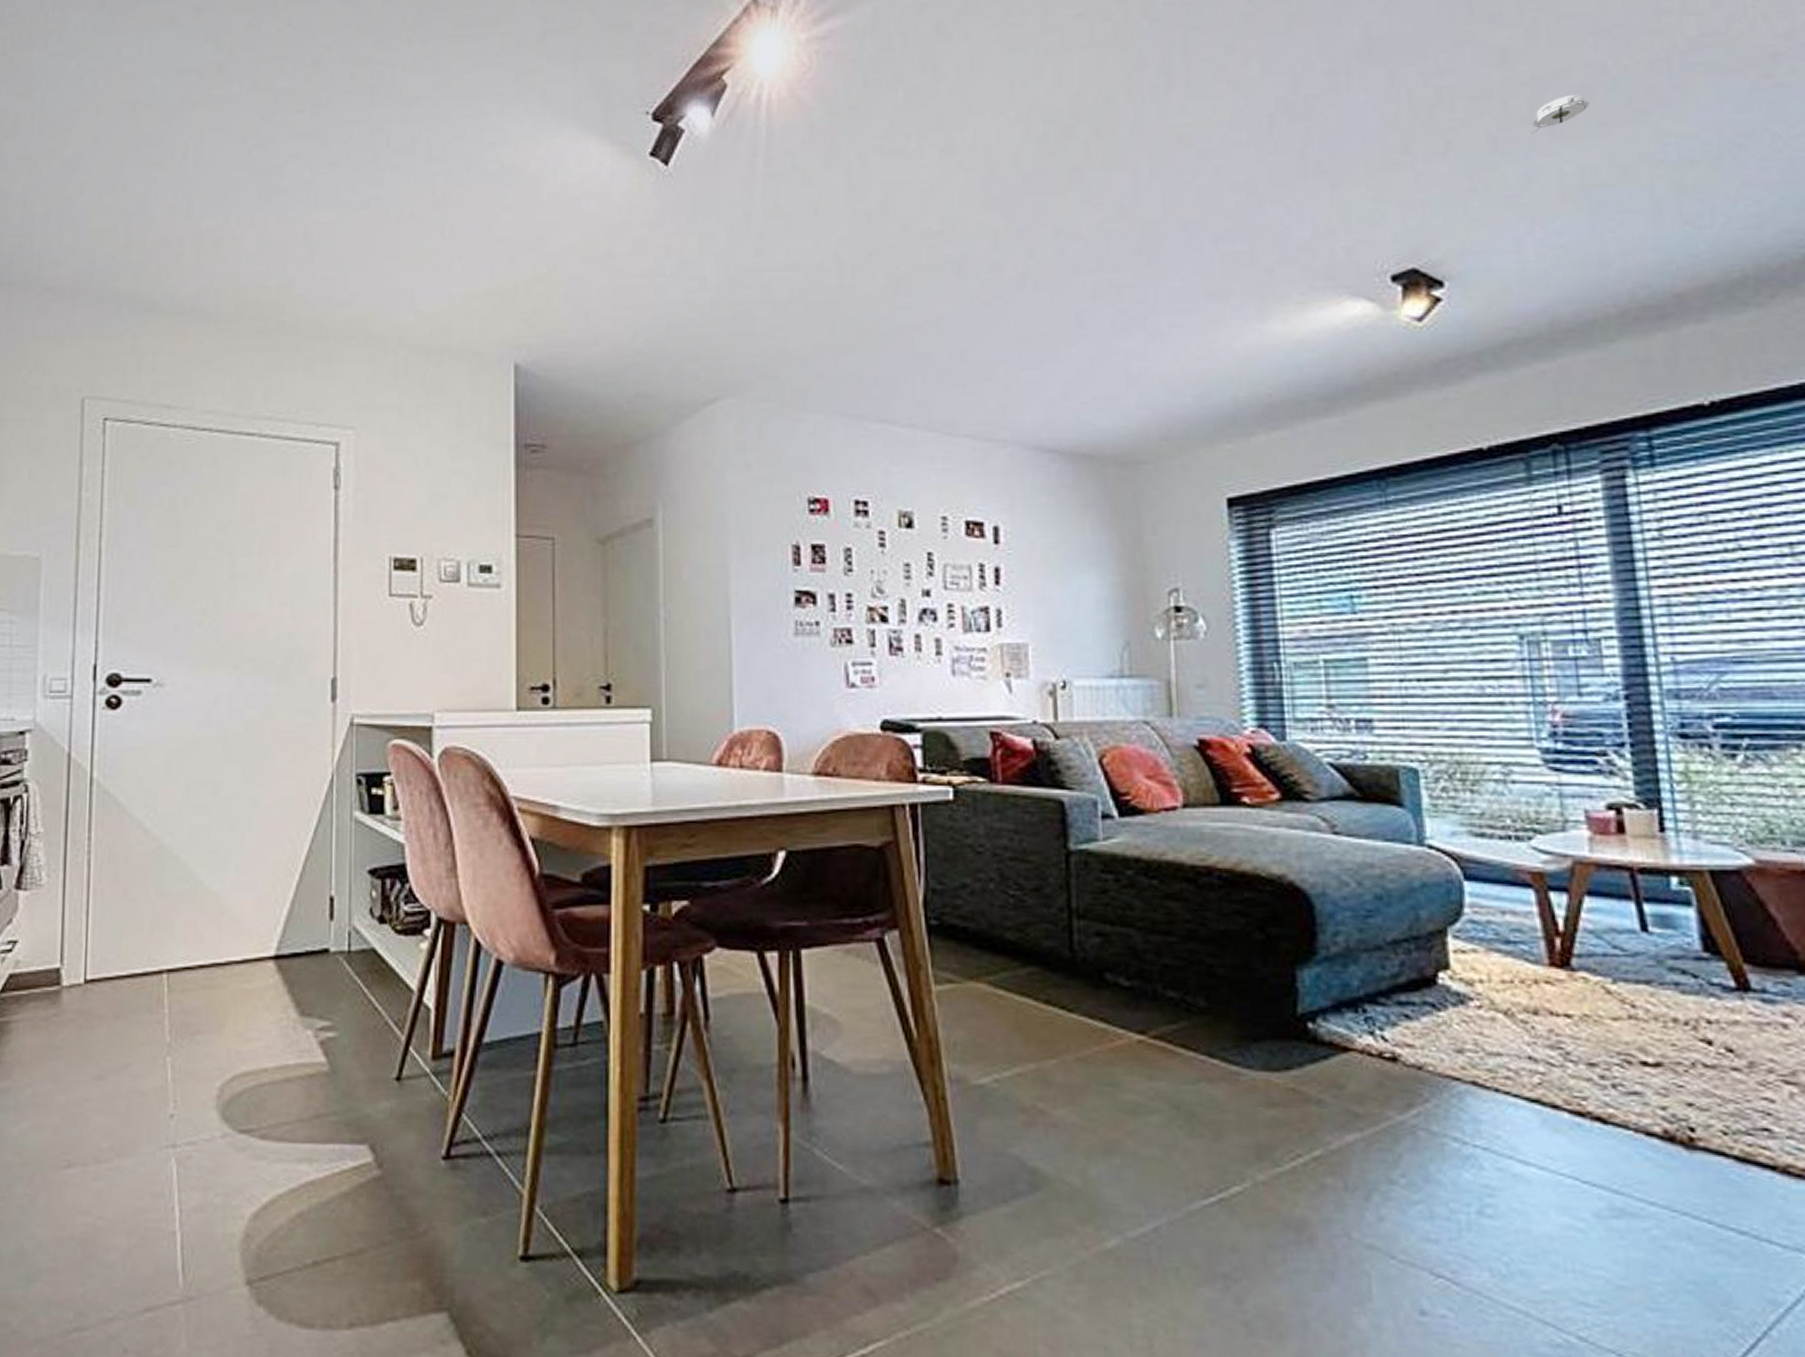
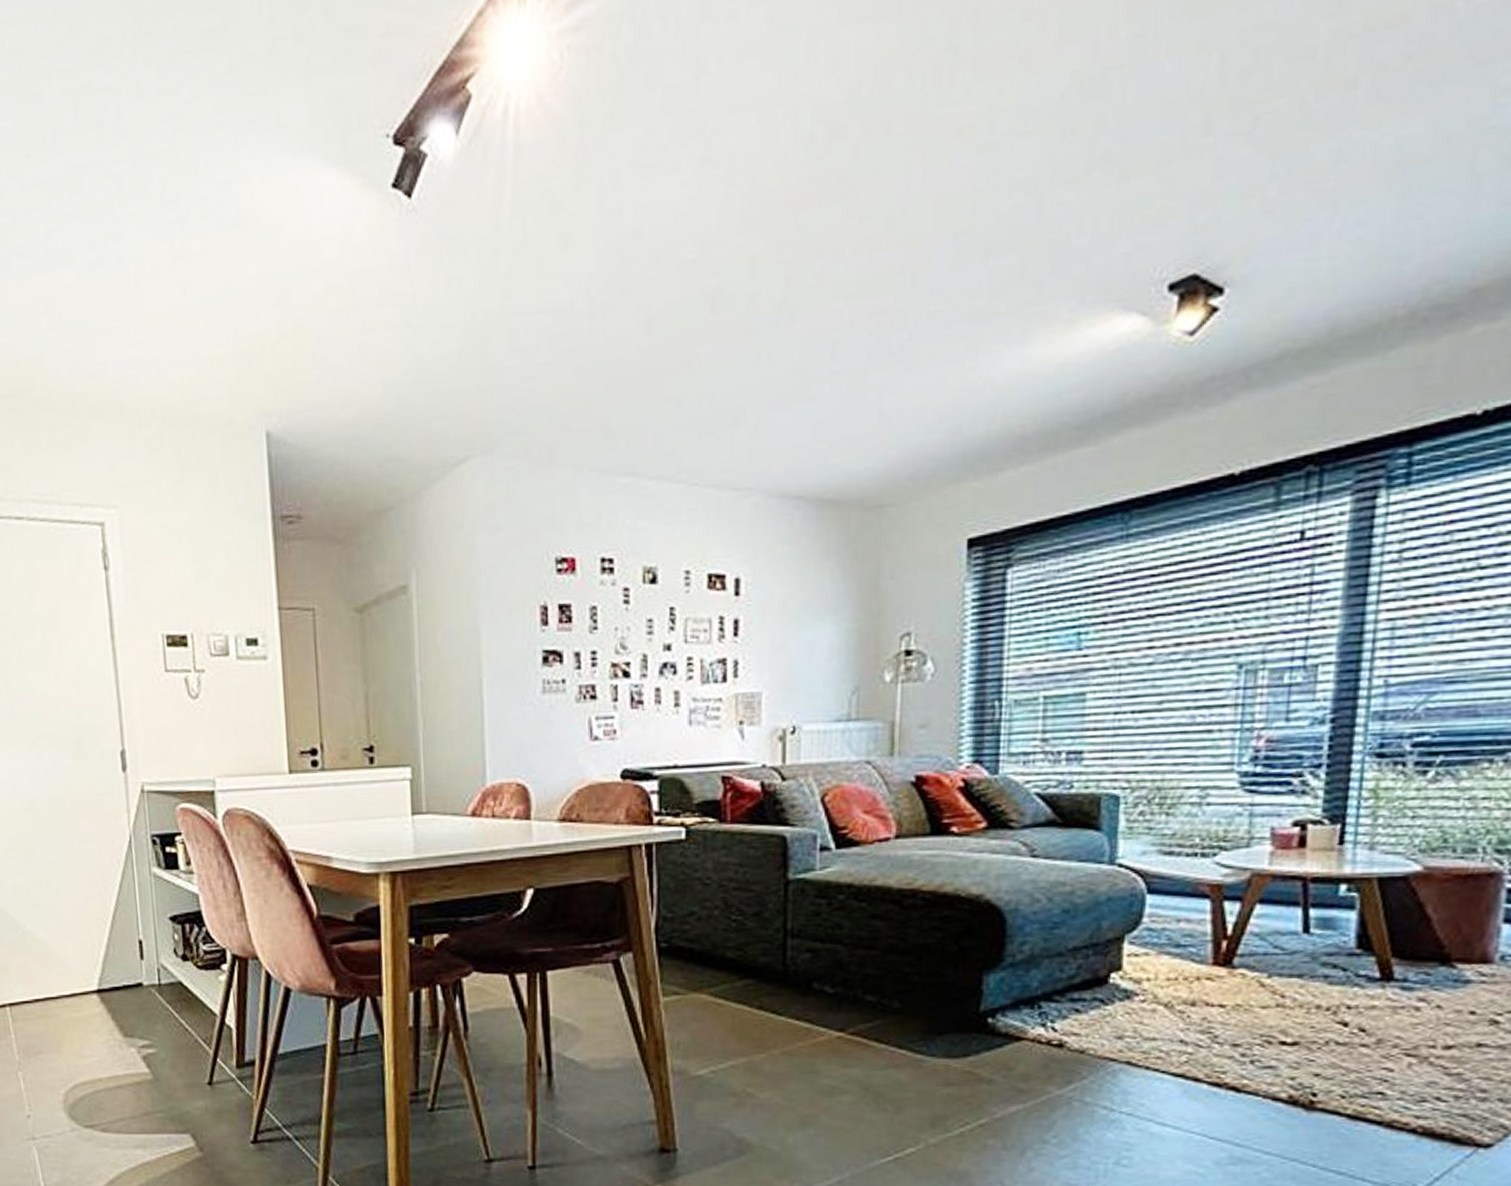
smoke detector: present [1532,95,1590,134] -> none [1352,47,1426,101]

